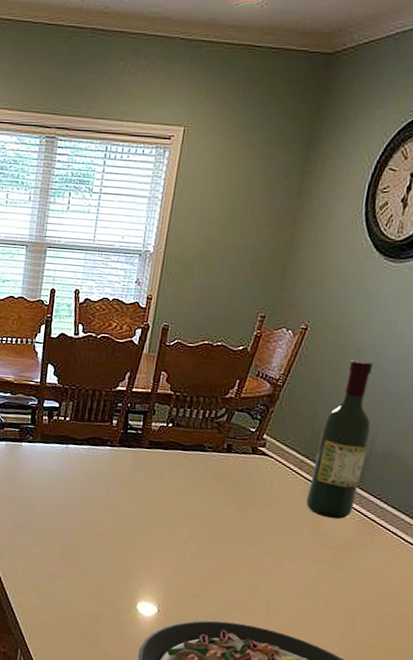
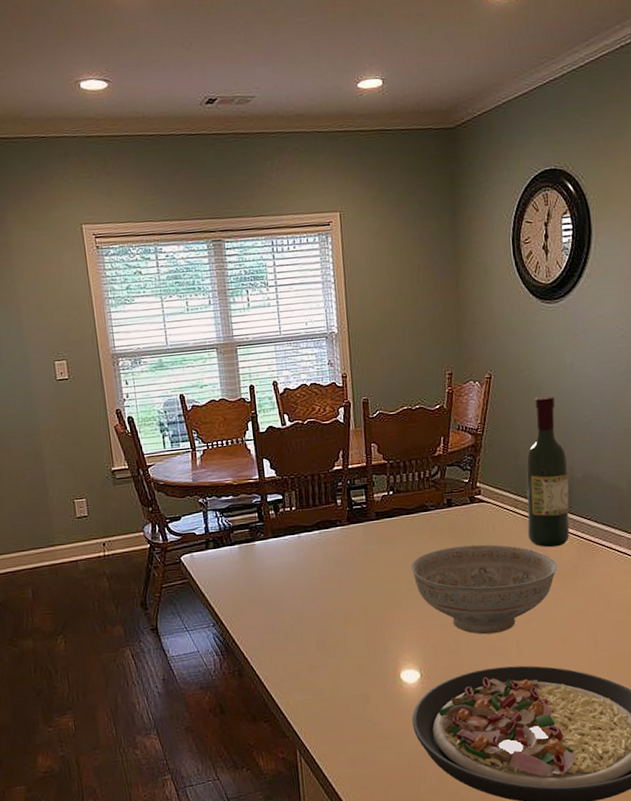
decorative bowl: none [173,492,331,591] -> present [411,544,558,635]

